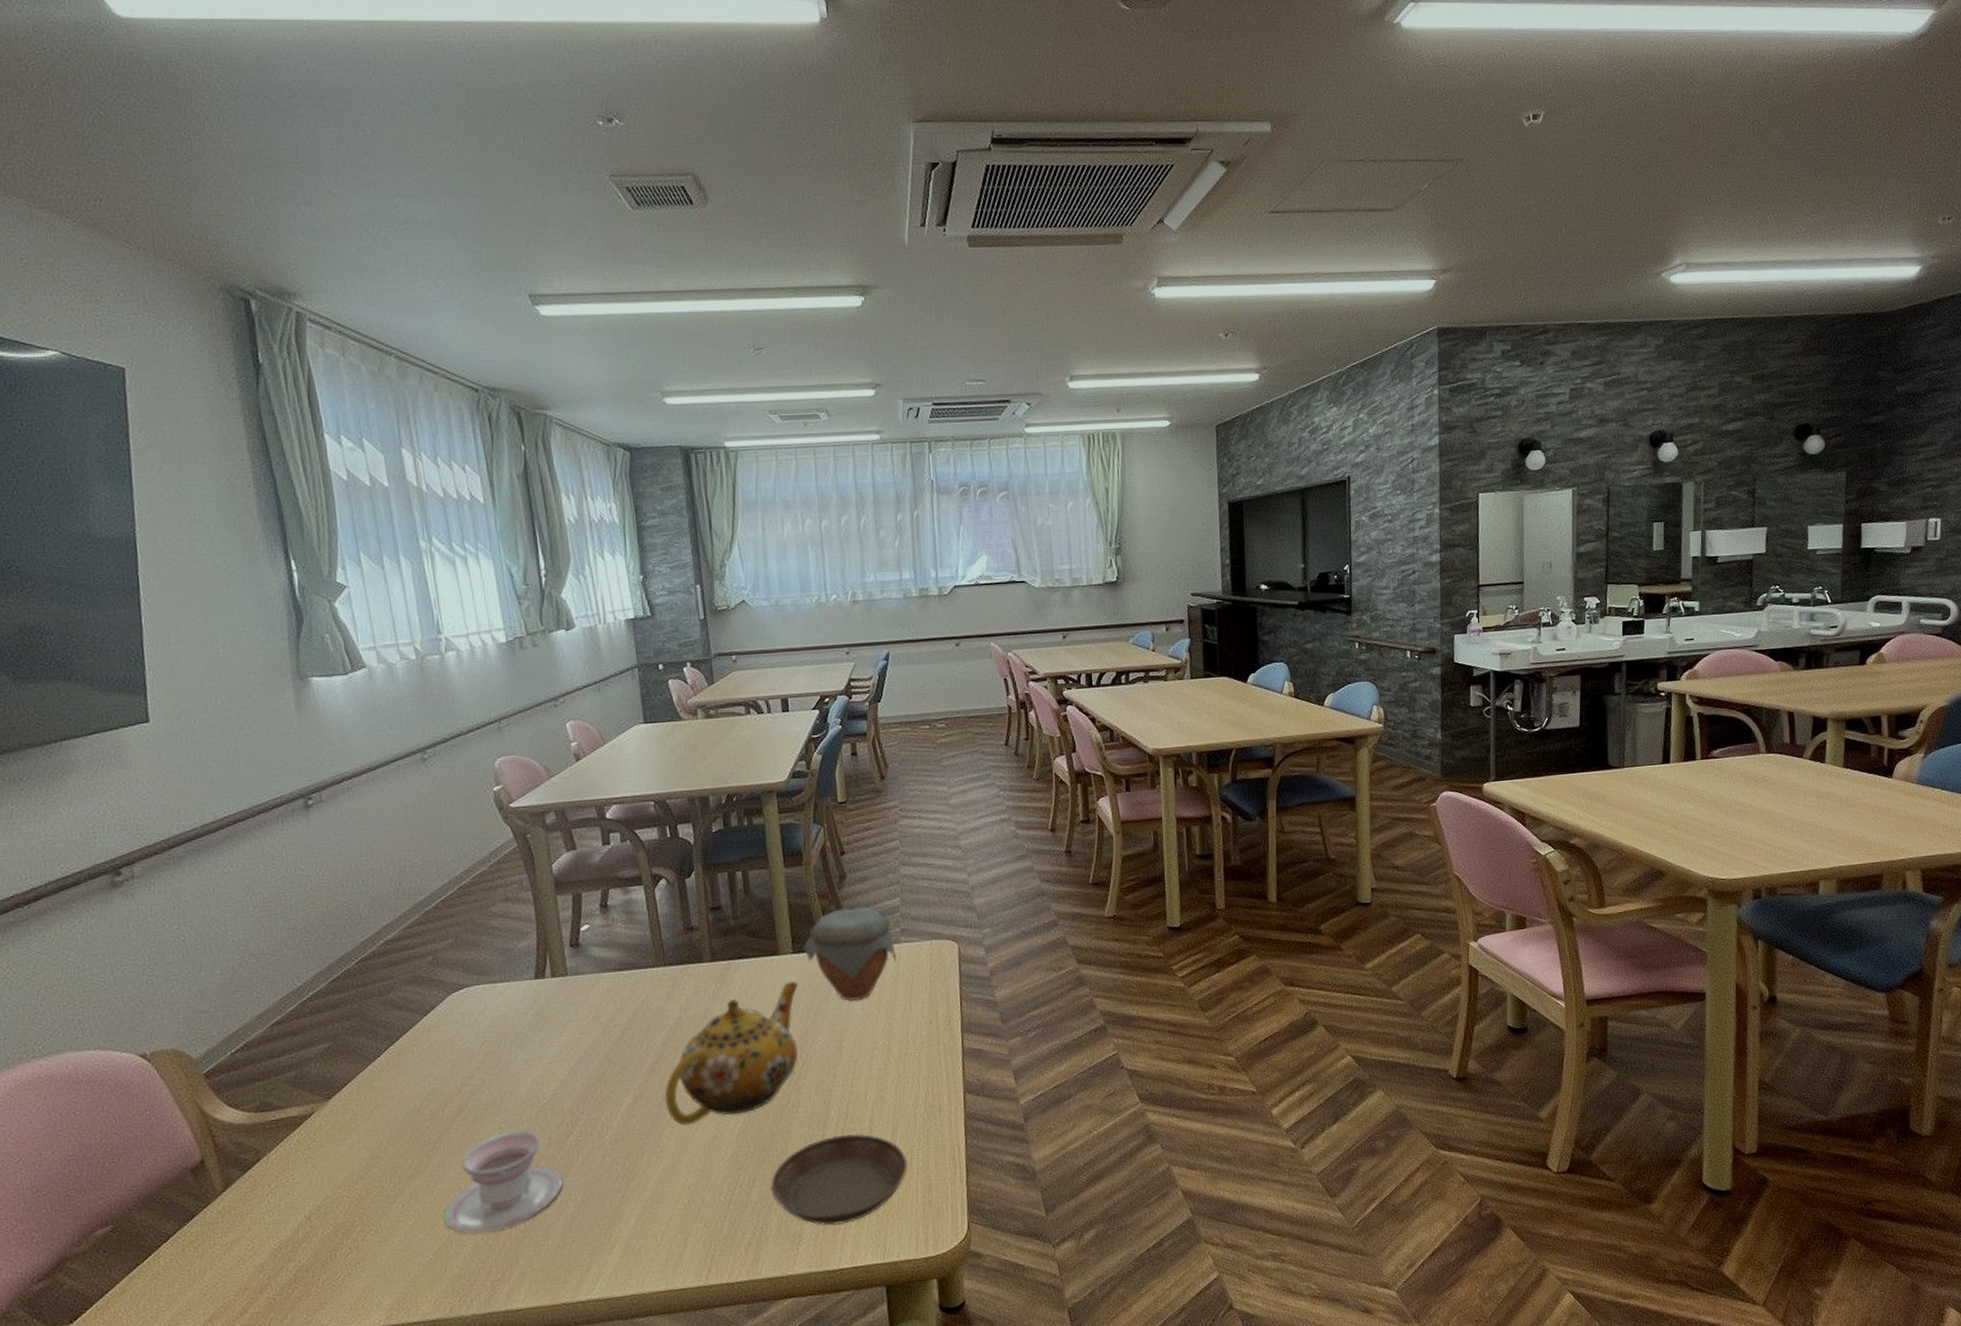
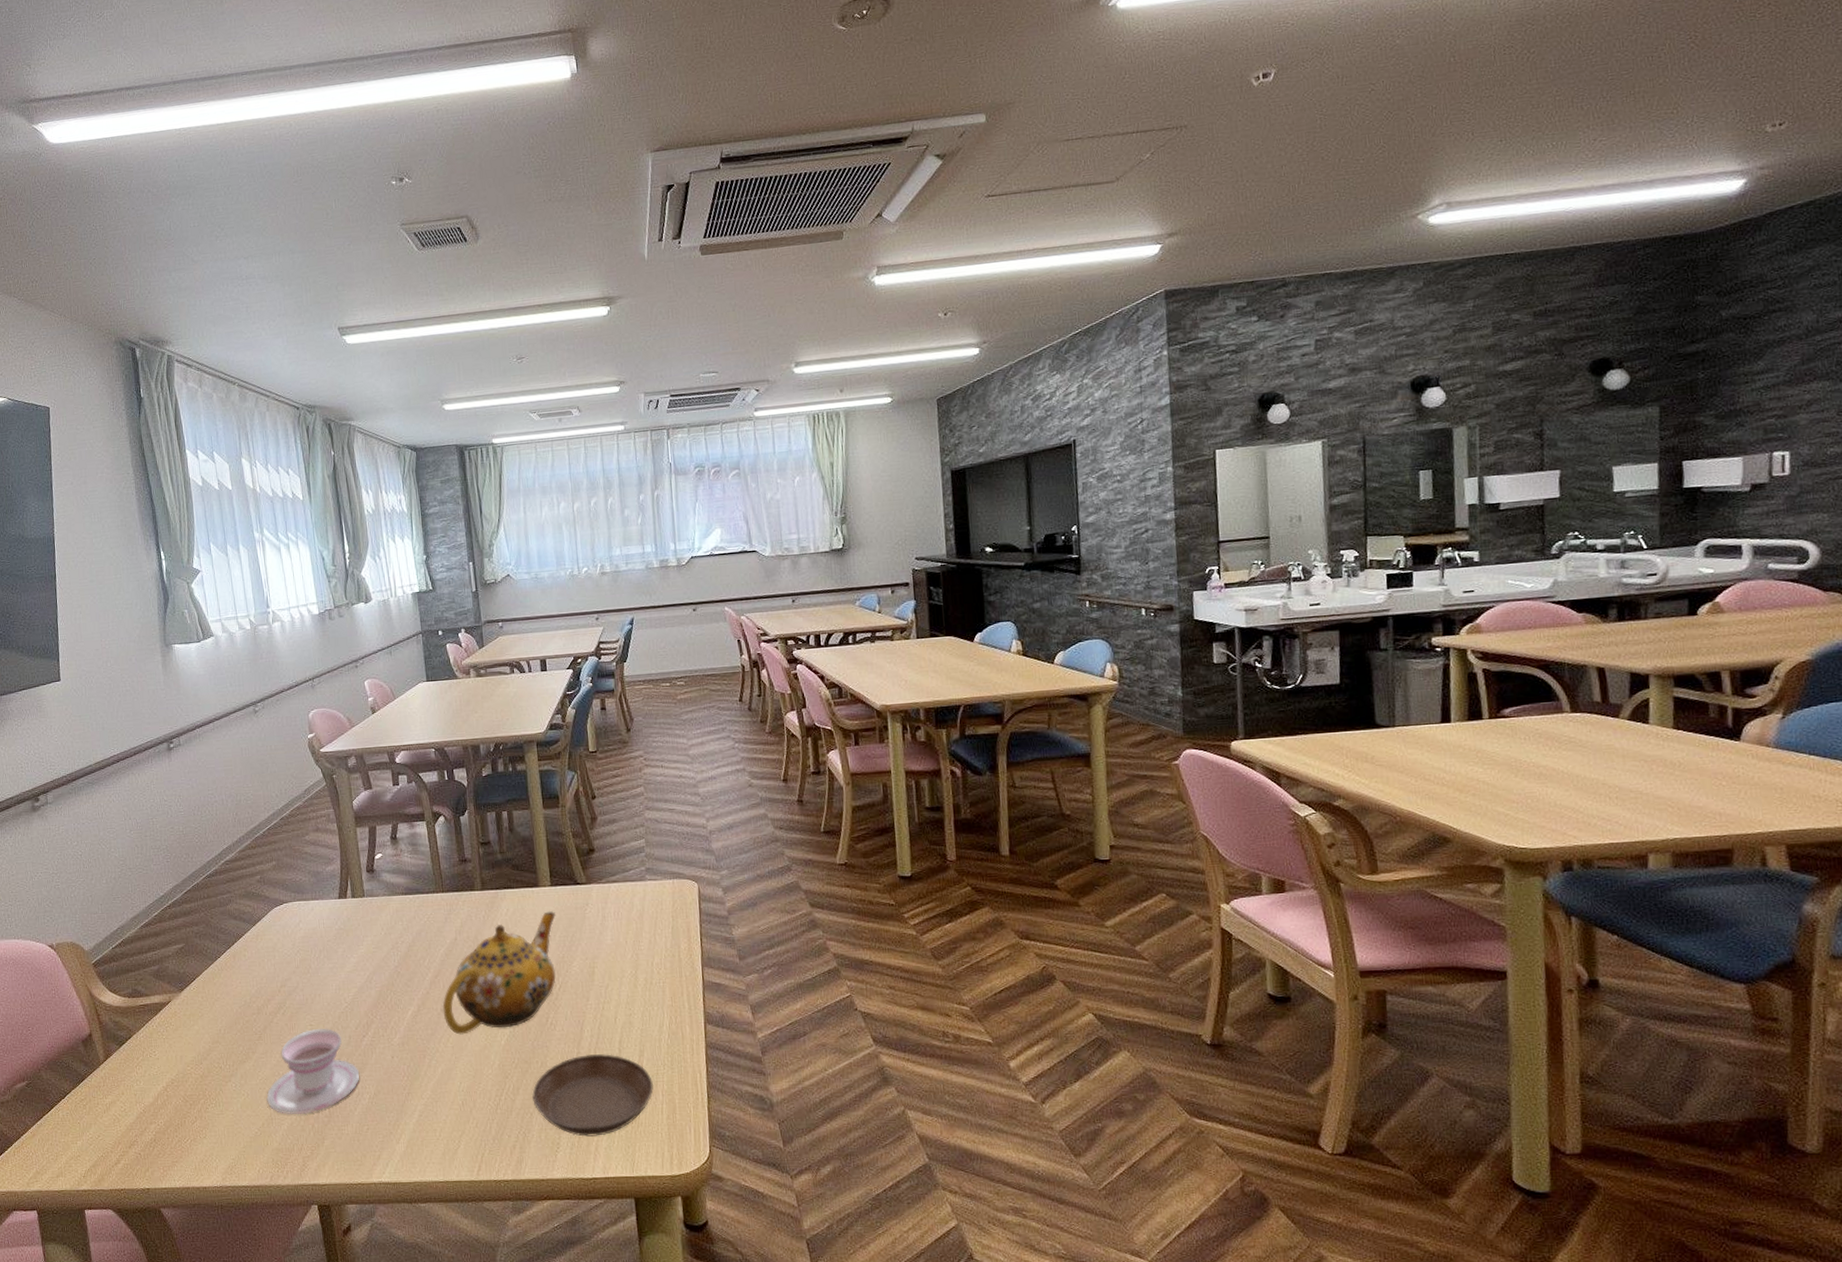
jar: present [803,906,897,1002] -> none [560,845,642,933]

